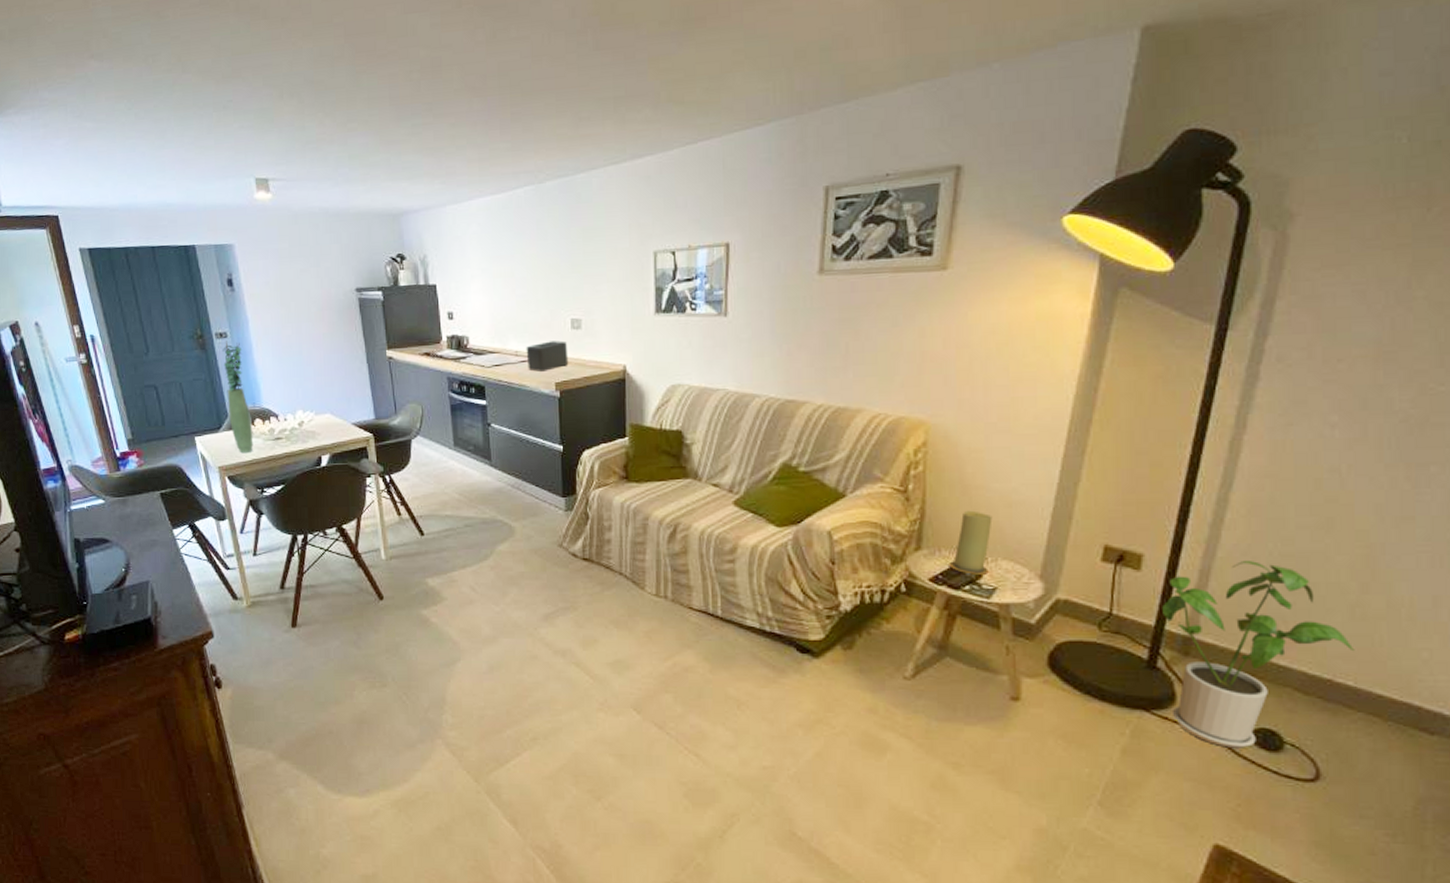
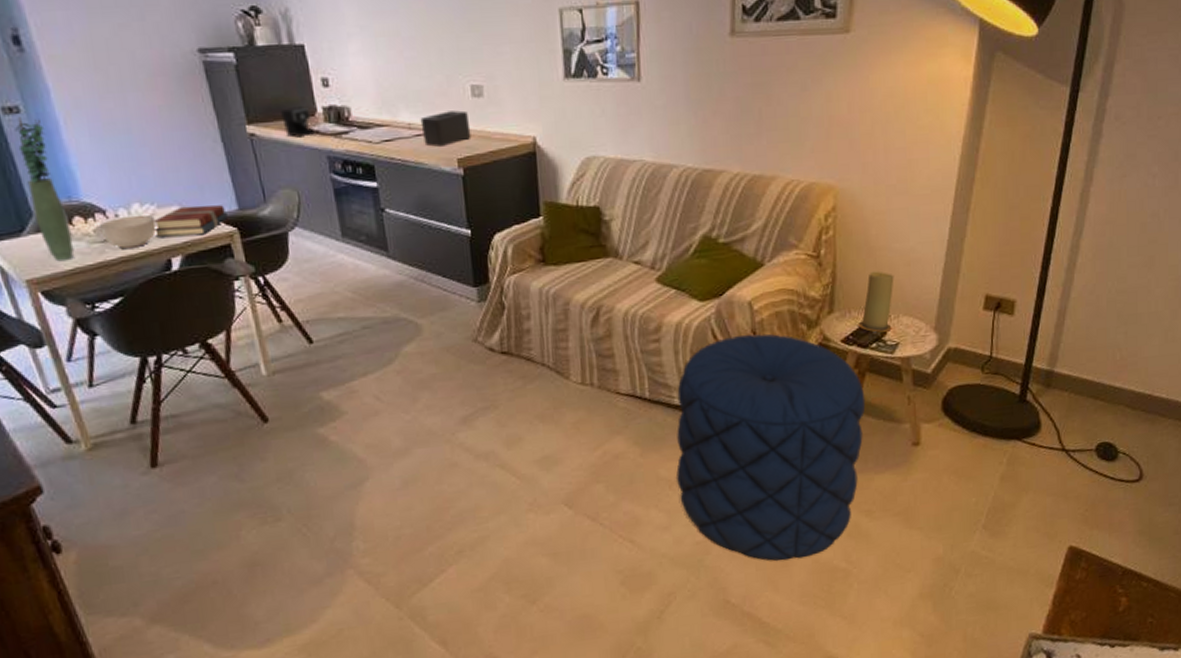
bowl: none [272,419,313,447] -> present [98,214,157,250]
books: none [311,414,366,439] -> present [153,205,228,237]
coffee maker: none [414,336,448,361] -> present [281,107,326,138]
pouf: none [746,563,956,803] -> present [676,333,866,562]
house plant: present [1162,561,1355,748] -> none [1030,299,1167,463]

